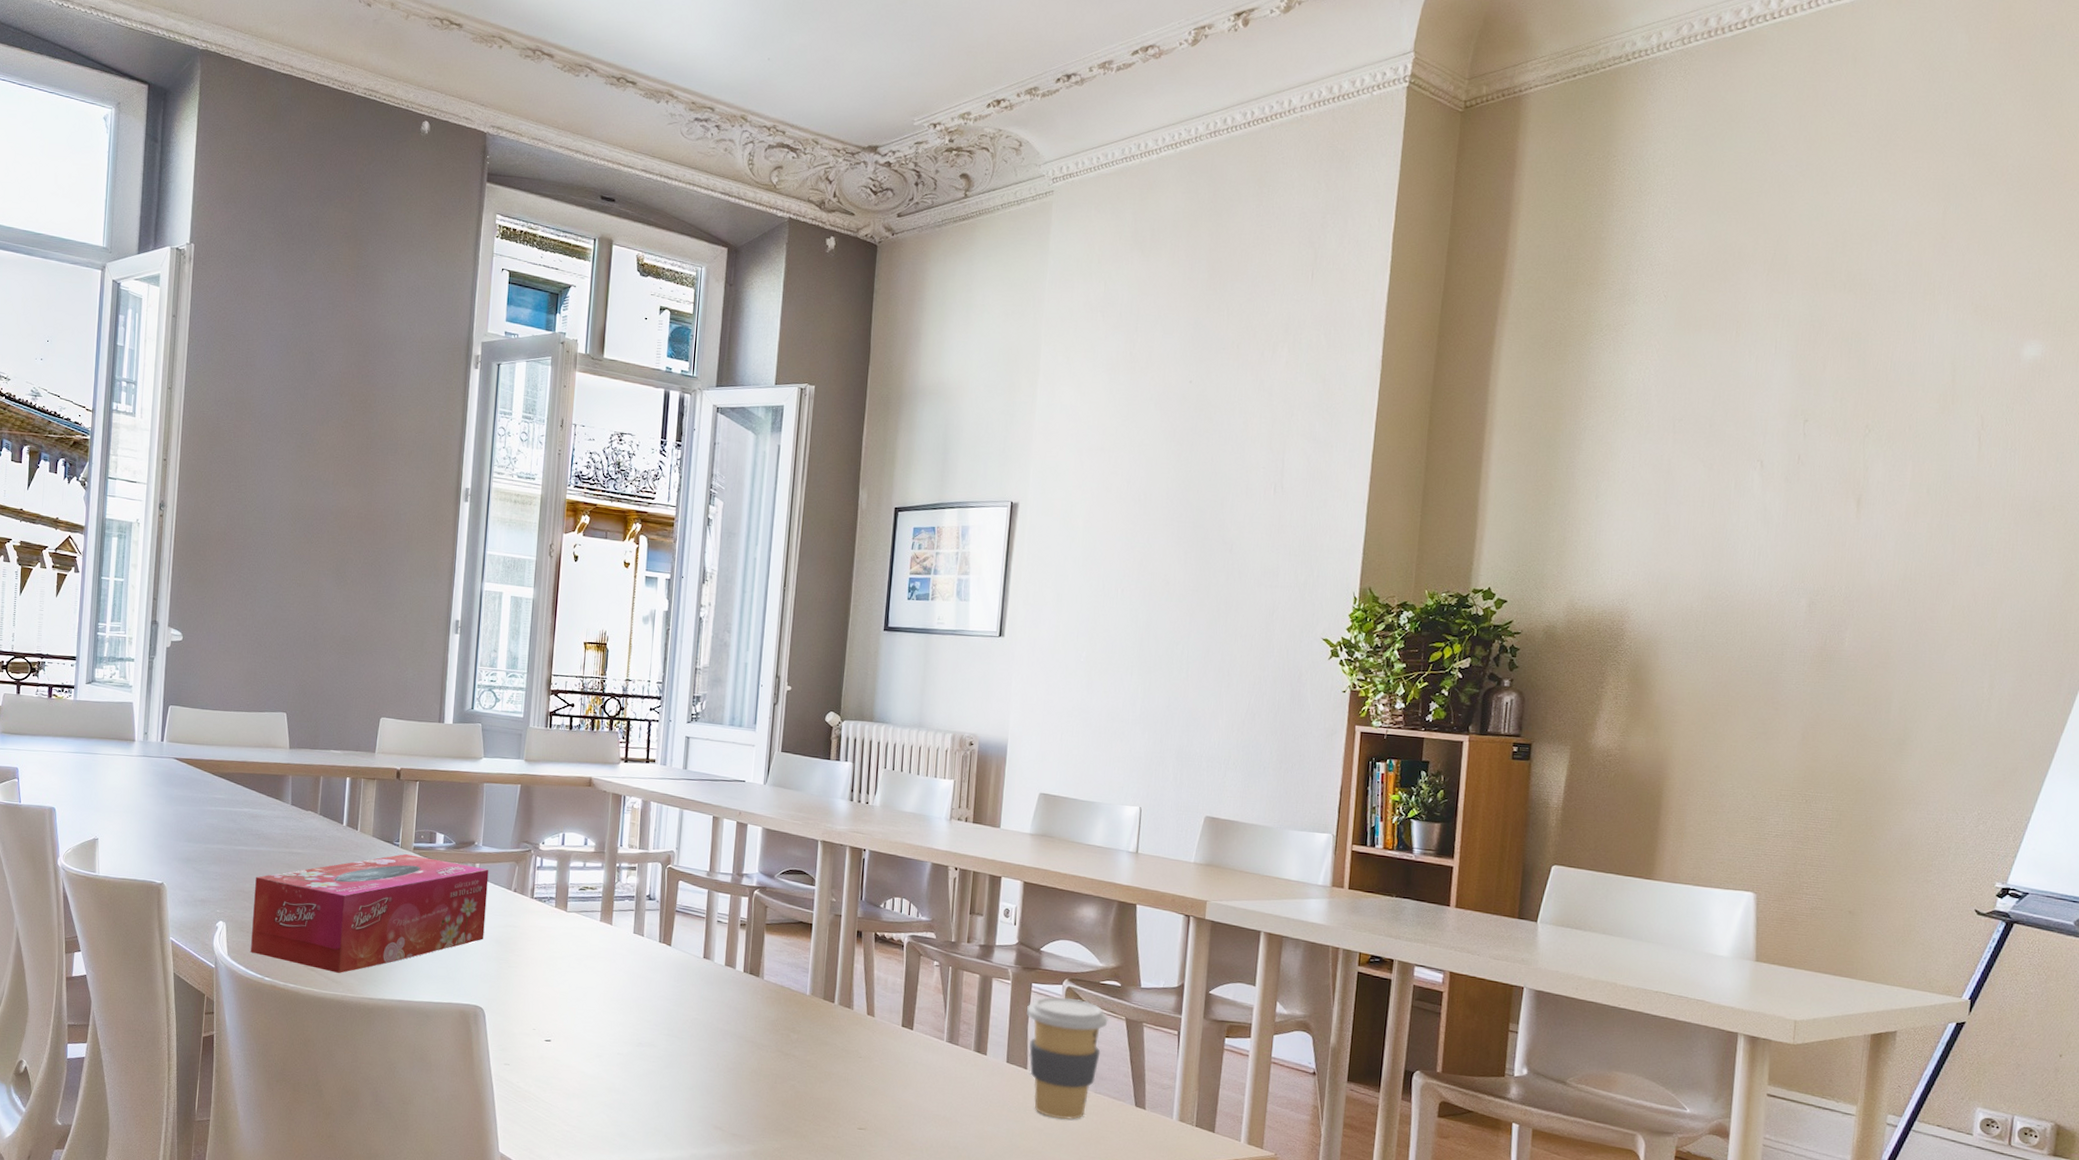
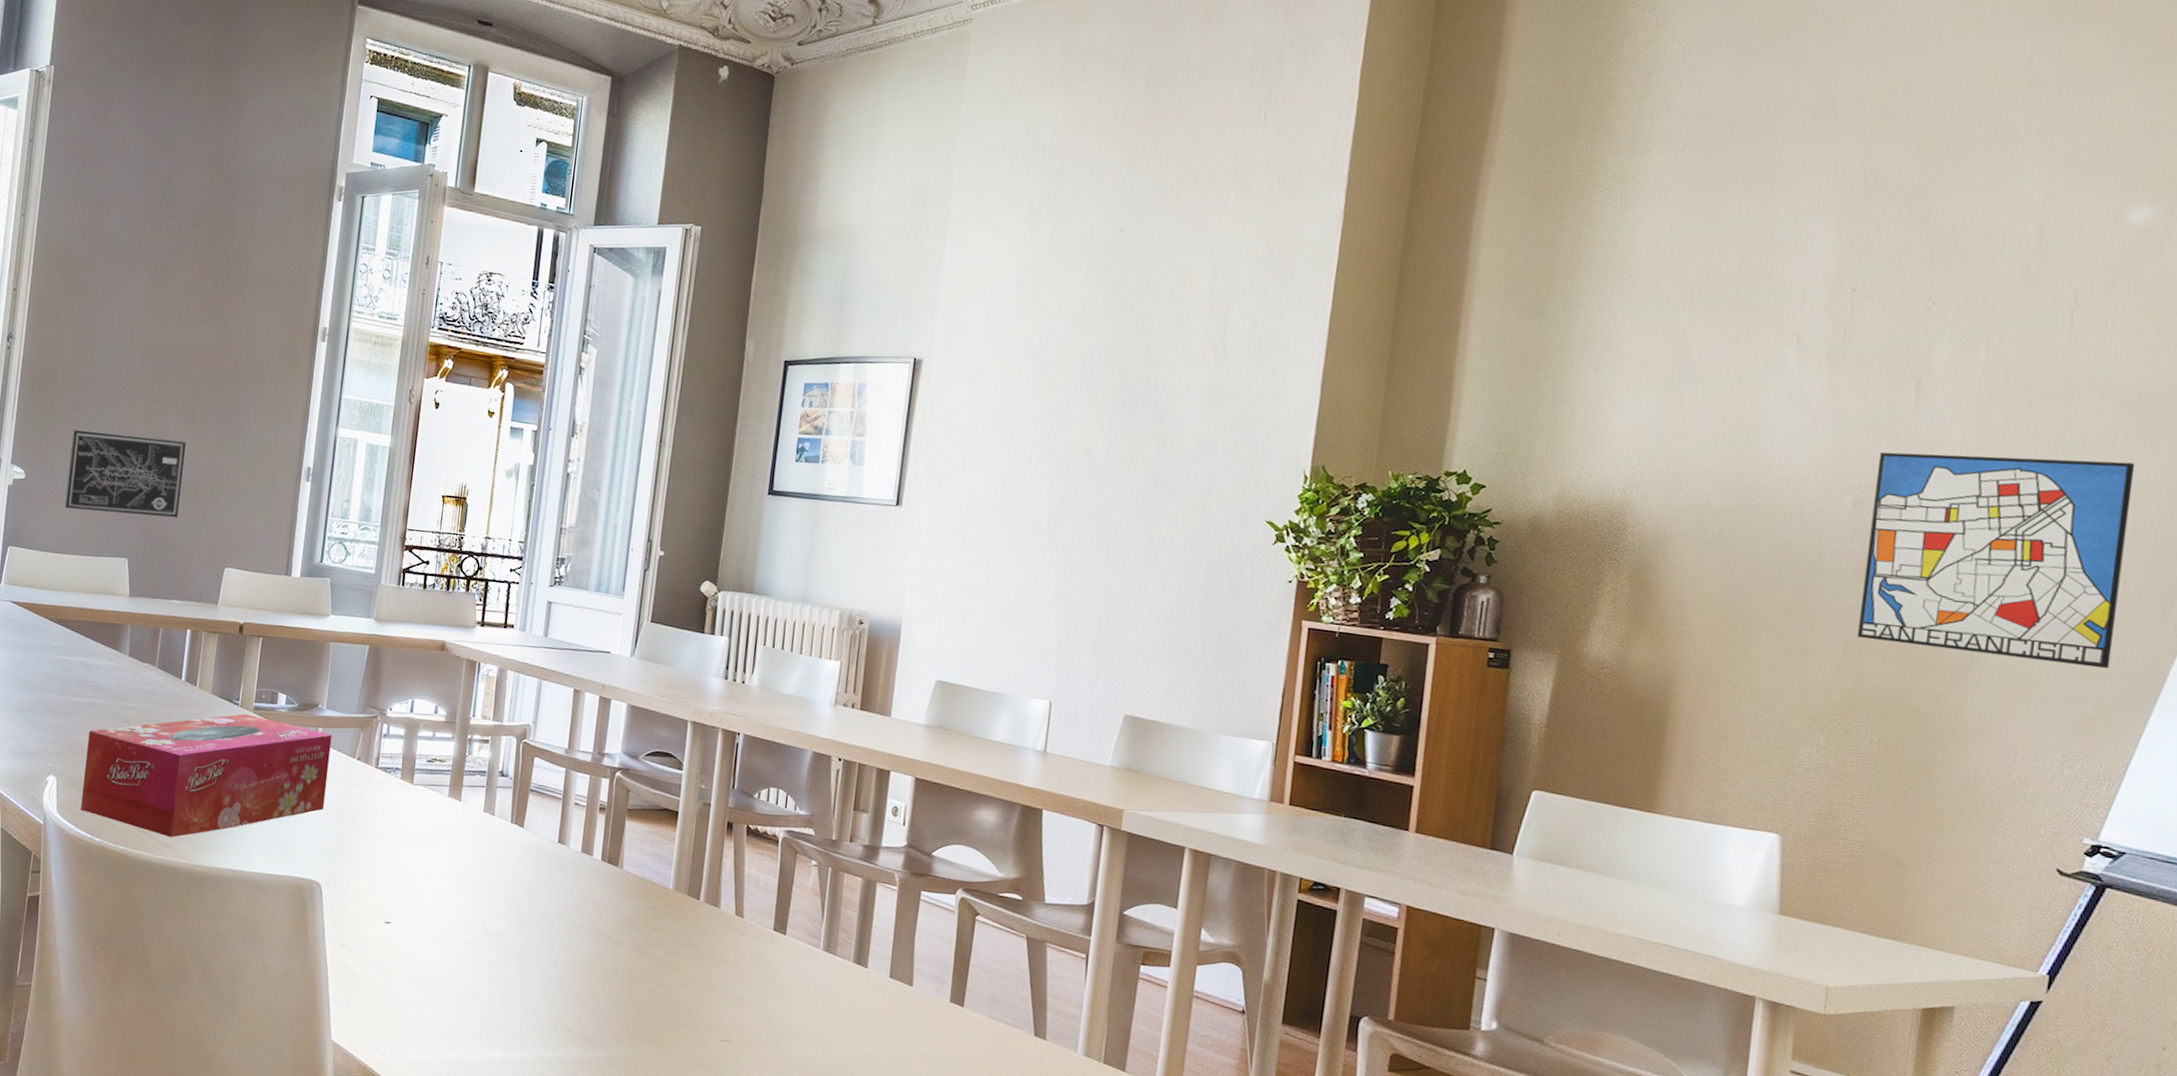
wall art: none [222,592,338,673] -> present [64,430,186,518]
coffee cup: present [1027,996,1109,1120] -> none [914,906,1007,1046]
wall art: none [1814,560,2031,739] -> present [1857,452,2135,669]

